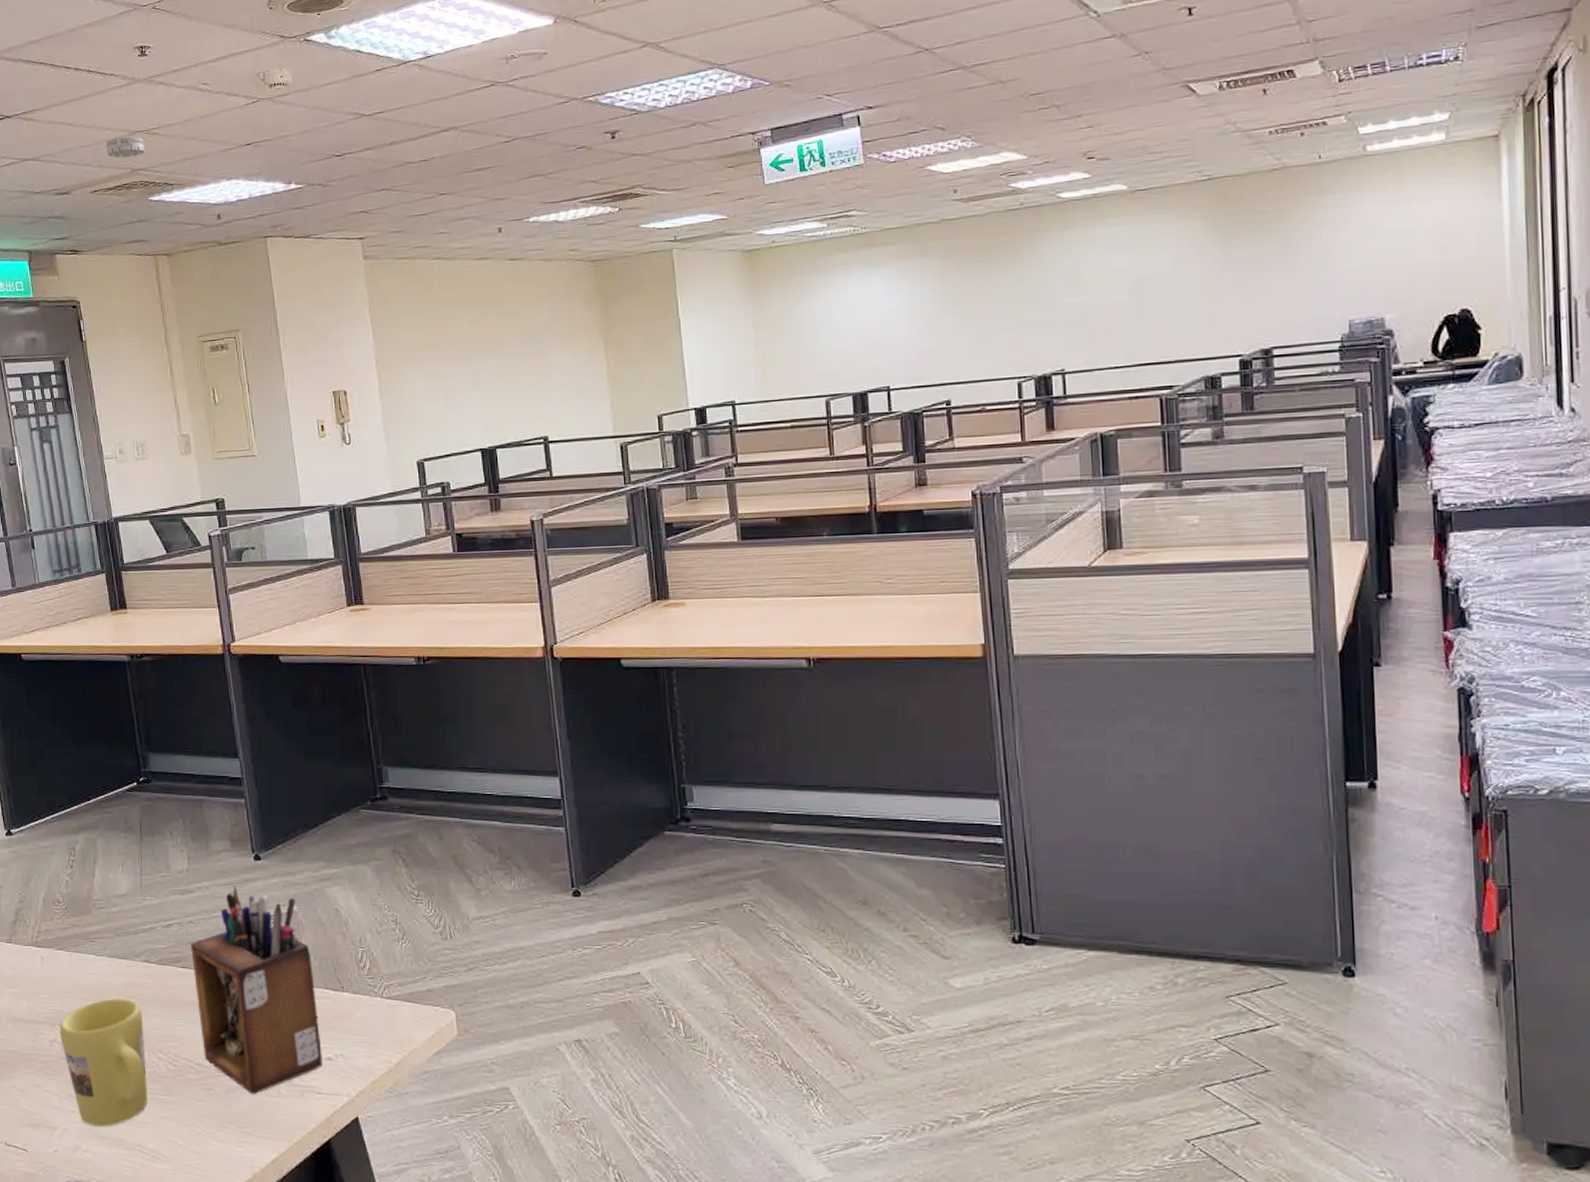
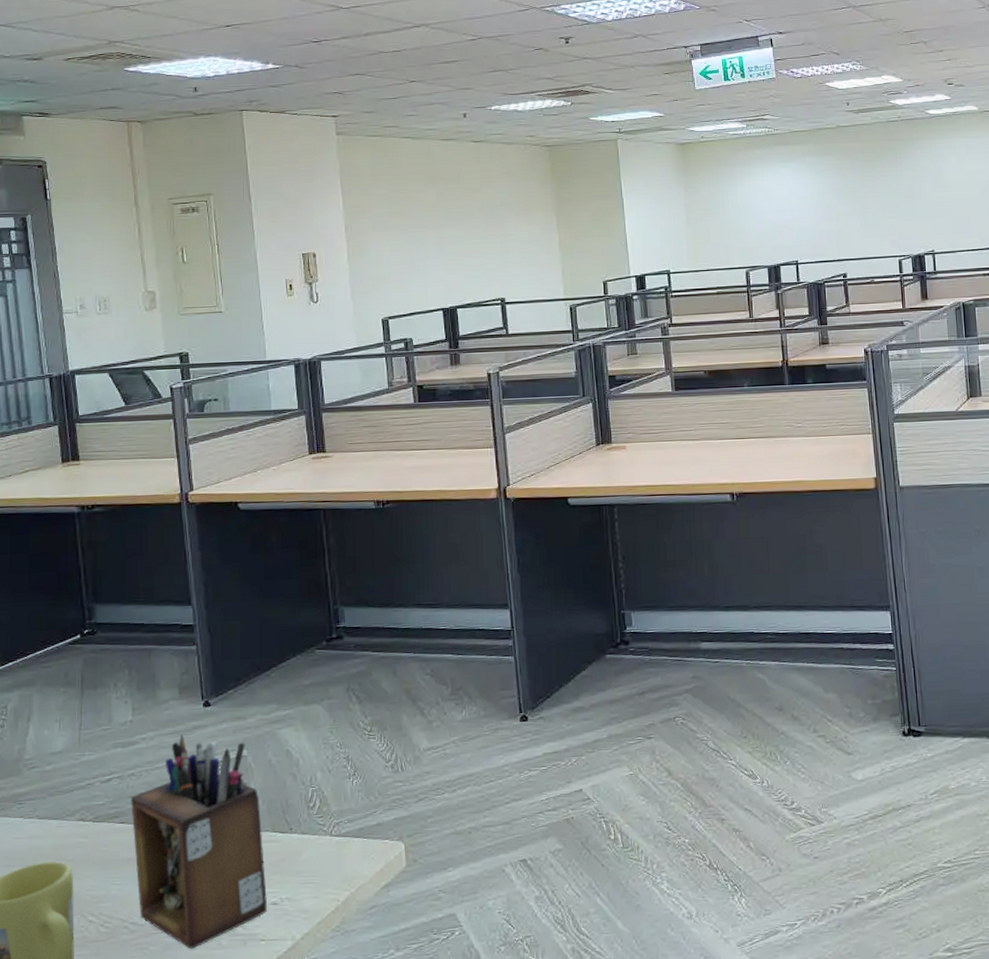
smoke detector: present [105,136,145,158] -> none [82,10,124,30]

